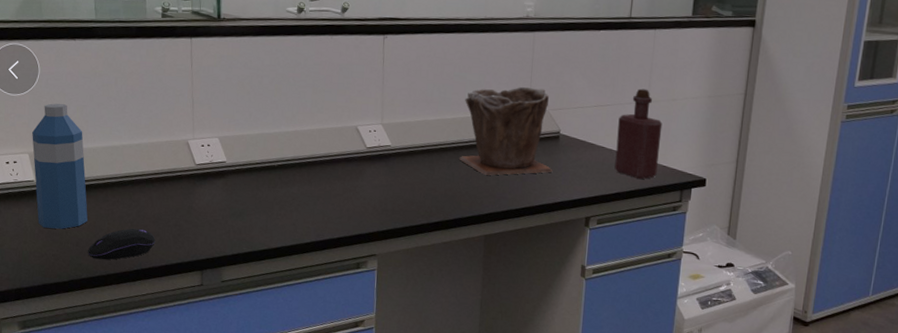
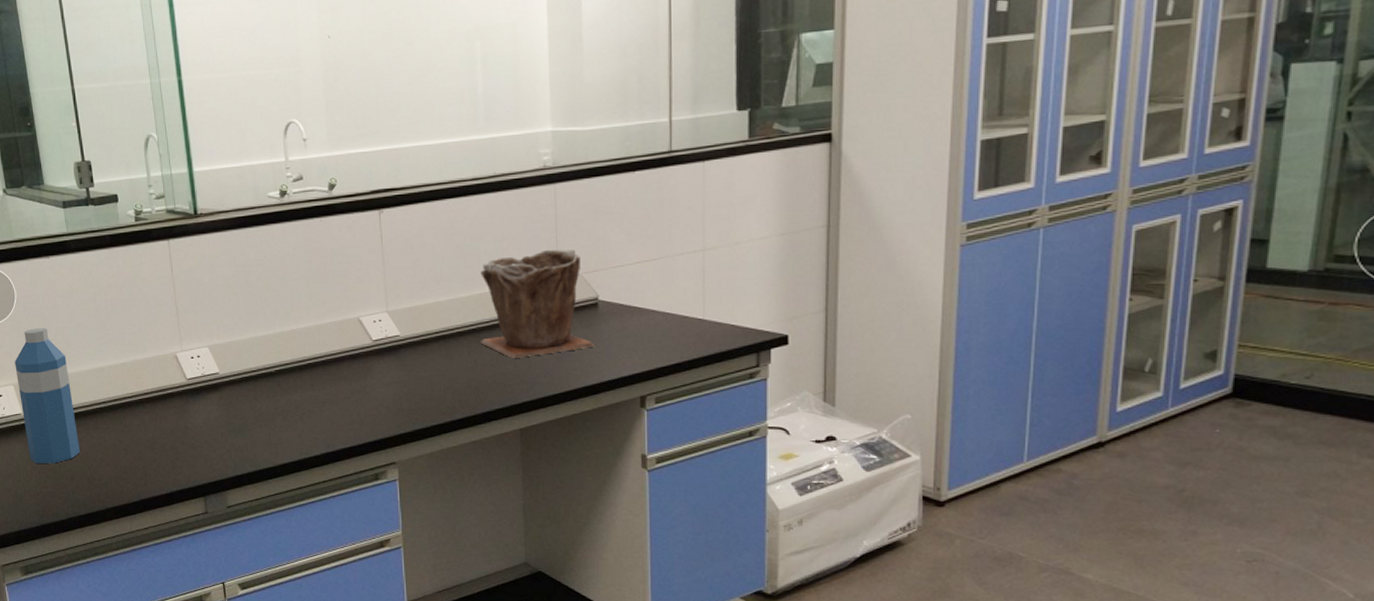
computer mouse: present [88,228,156,260] -> none [83,456,153,494]
bottle: present [614,88,663,180] -> none [669,234,725,345]

